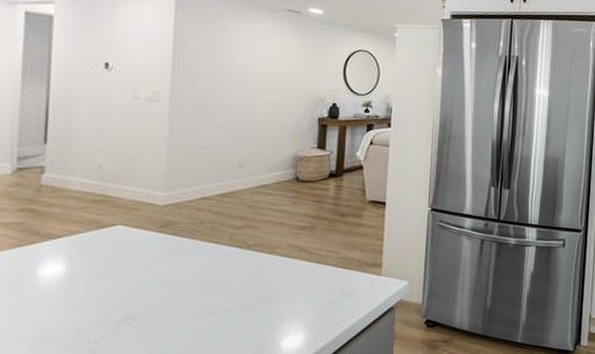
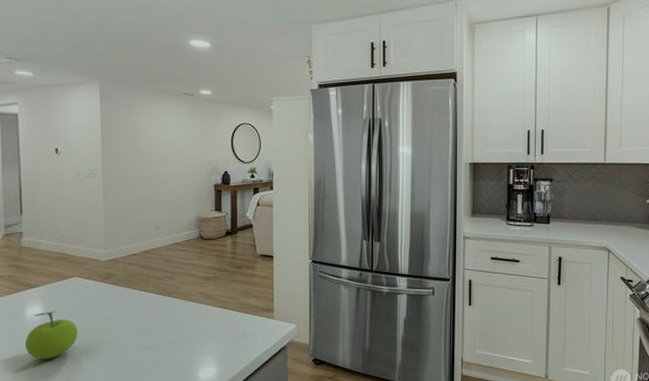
fruit: none [34,269,116,333] -> present [25,311,78,359]

